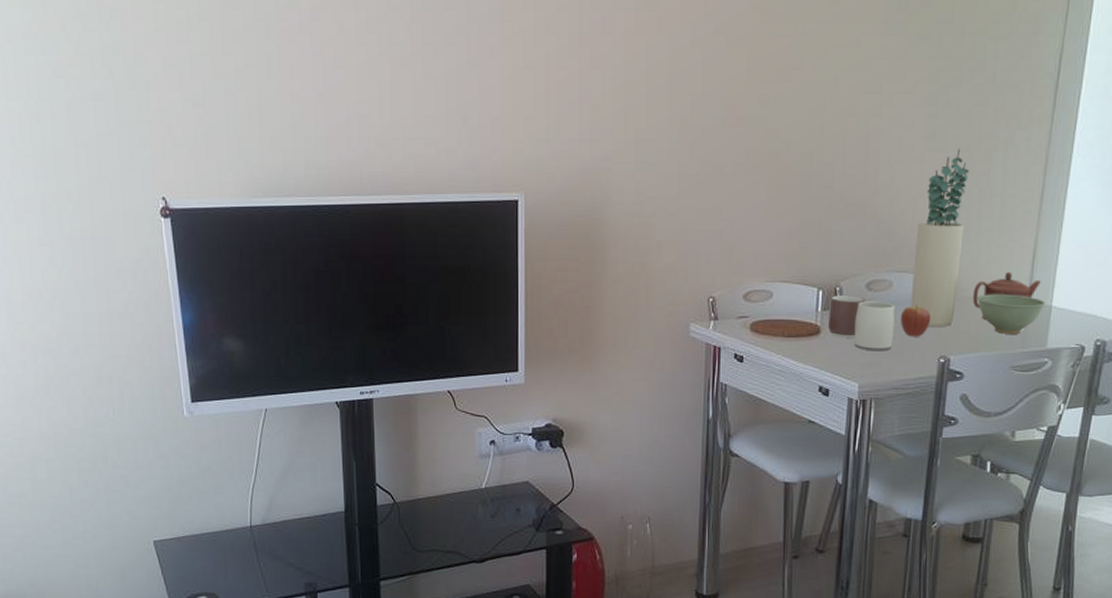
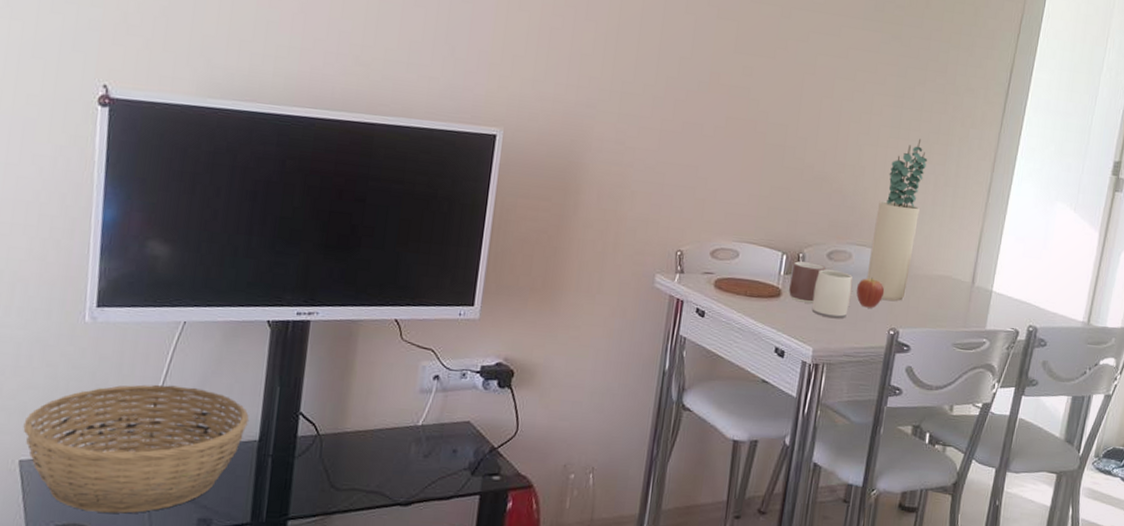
basket: none [151,467,335,582] -> present [23,384,250,514]
teapot: present [972,271,1041,320] -> none [923,255,984,298]
bowl: present [977,294,1046,334] -> none [927,274,988,314]

